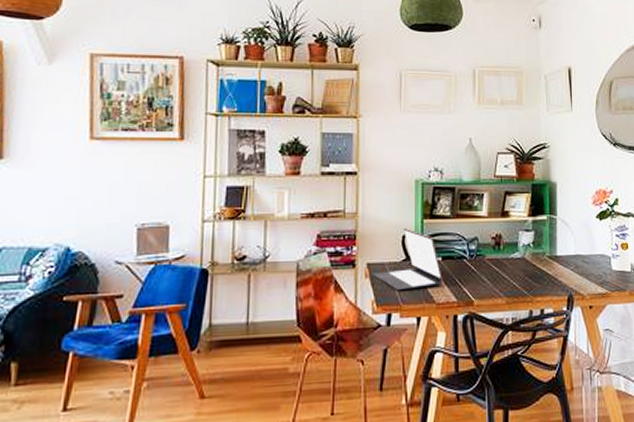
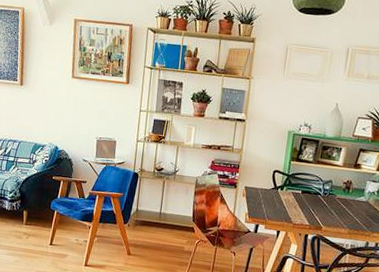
laptop: present [372,229,443,291] -> none [248,166,301,211]

